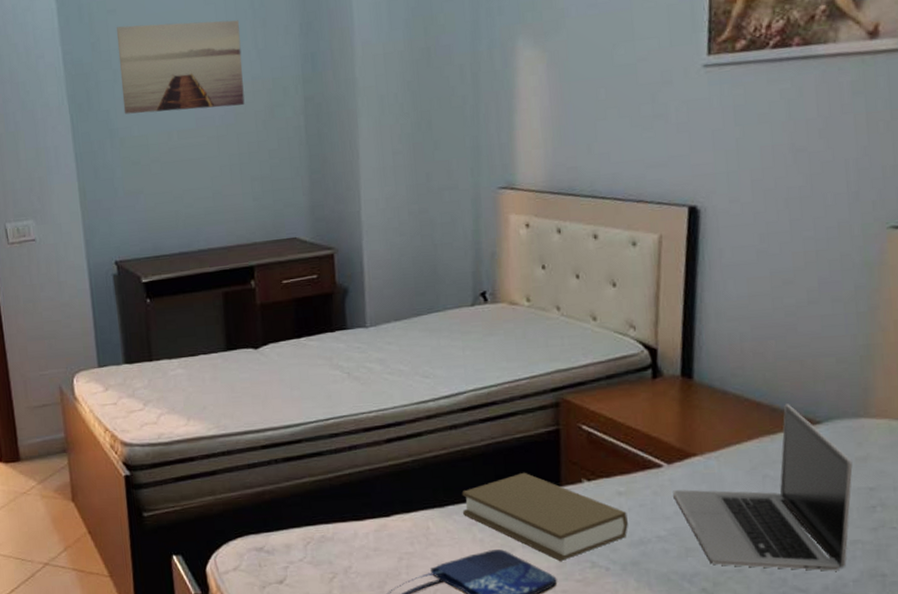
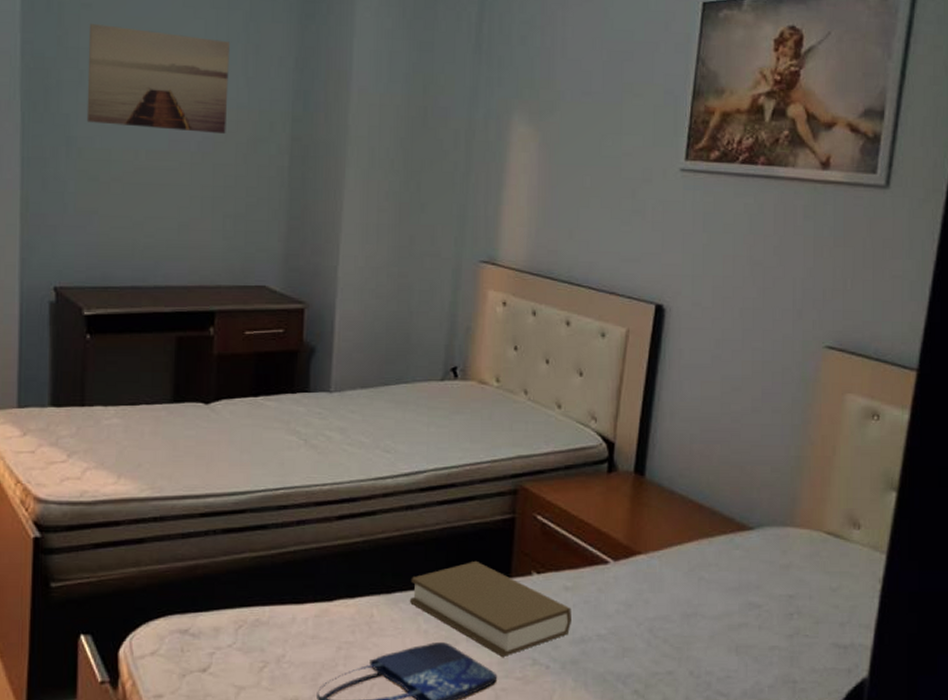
laptop: present [673,404,853,571] -> none [616,508,777,676]

